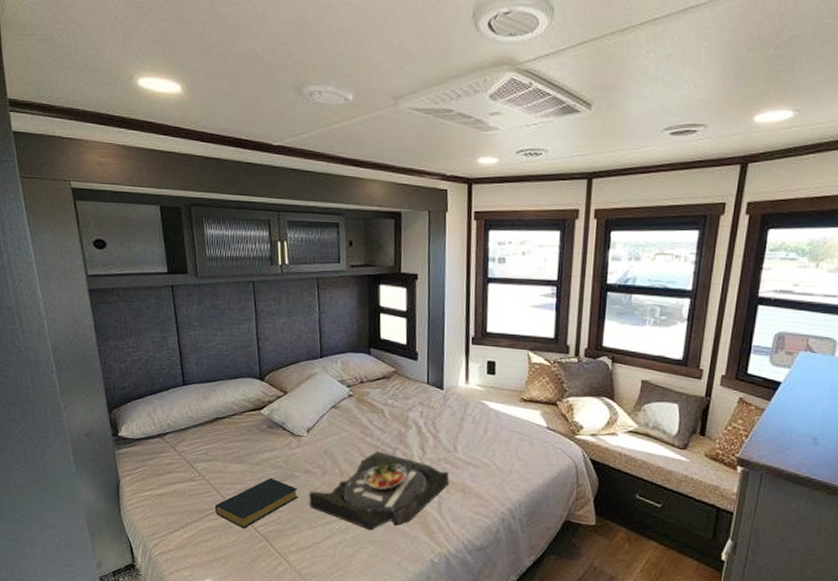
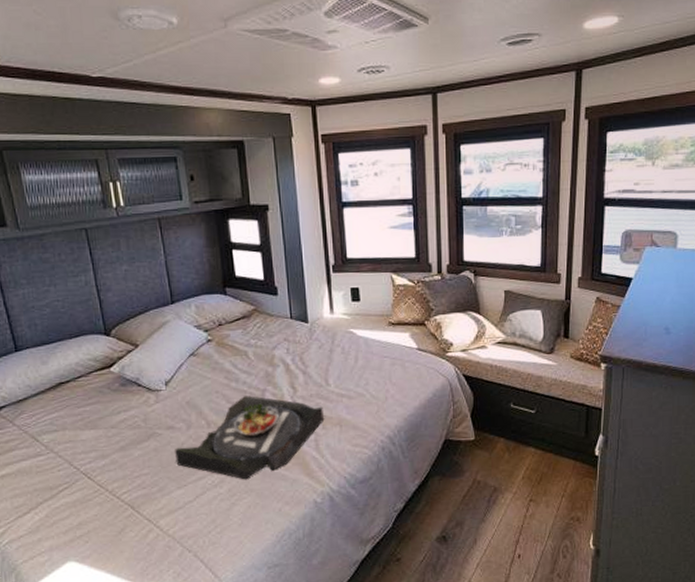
hardback book: present [214,477,298,529] -> none [68,440,163,500]

